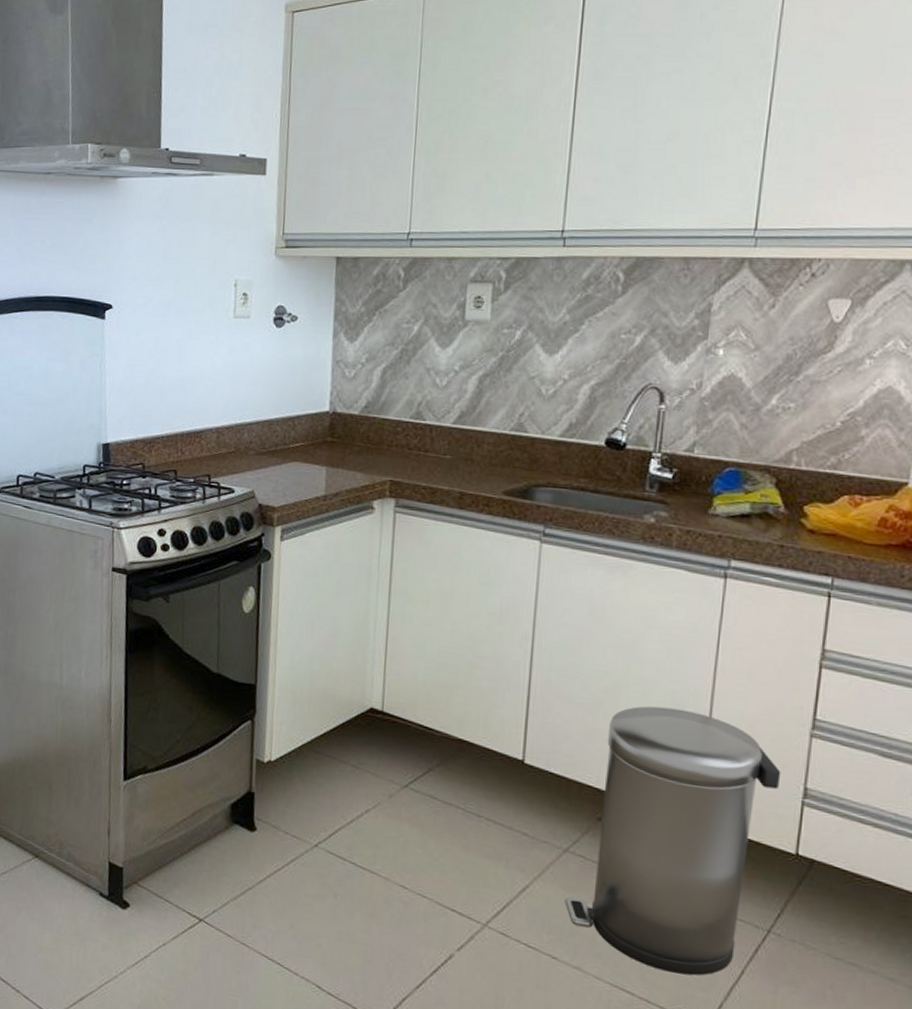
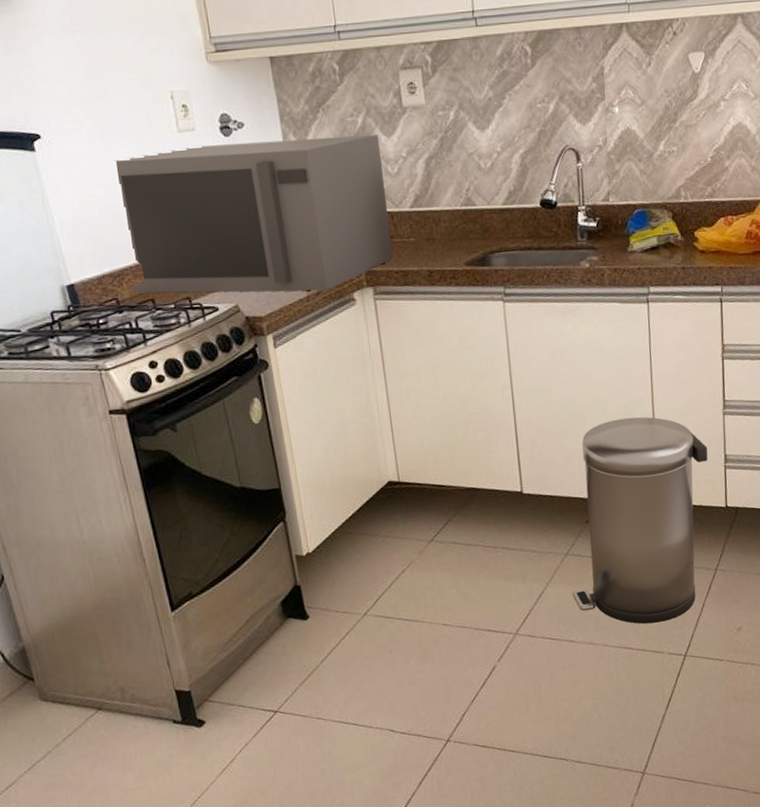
microwave: none [158,333,432,494] -> present [113,135,394,293]

